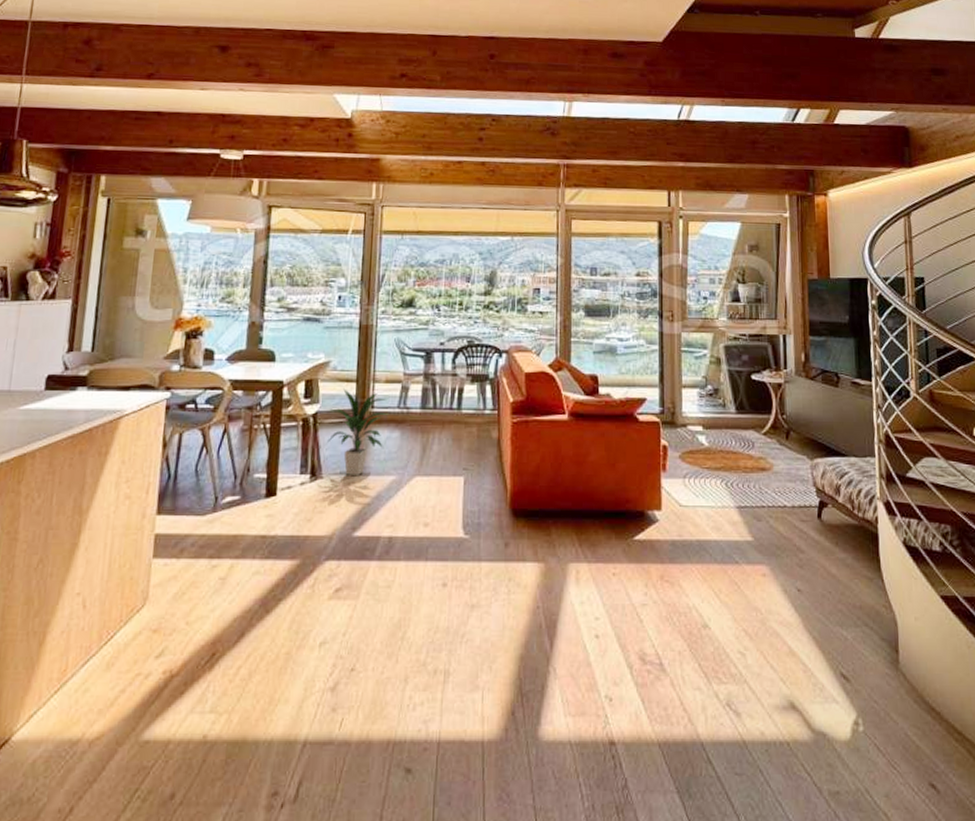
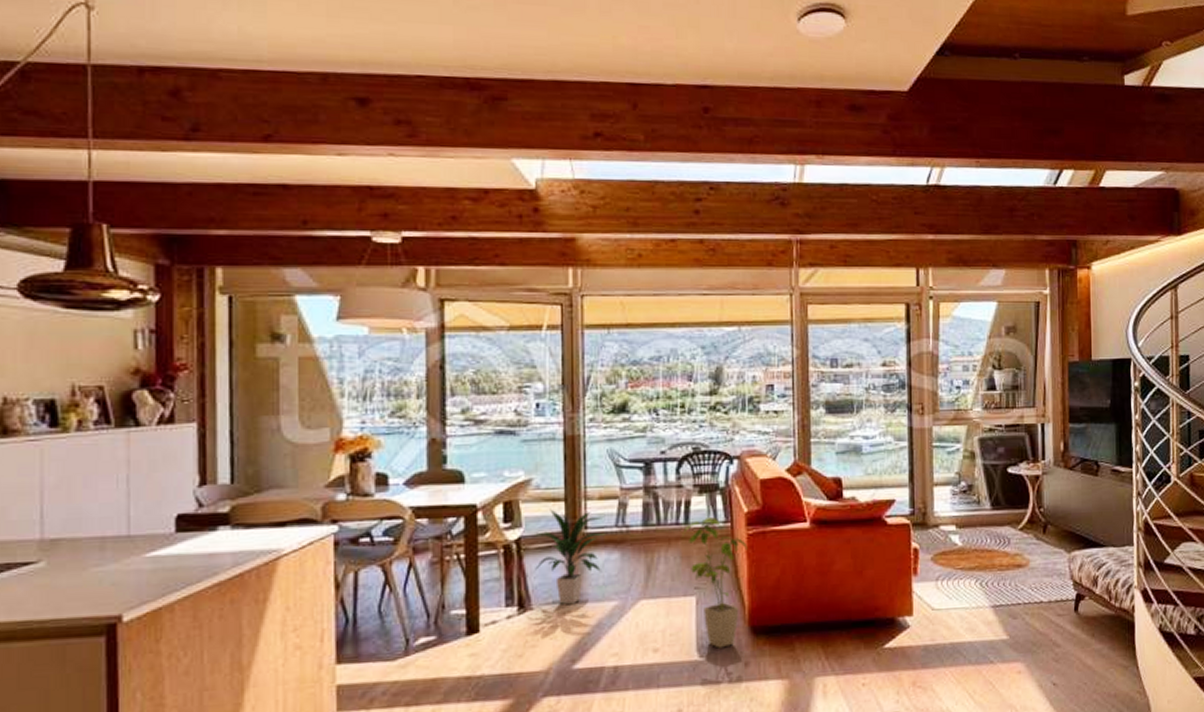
house plant: none [455,405,512,528] -> present [683,517,748,649]

